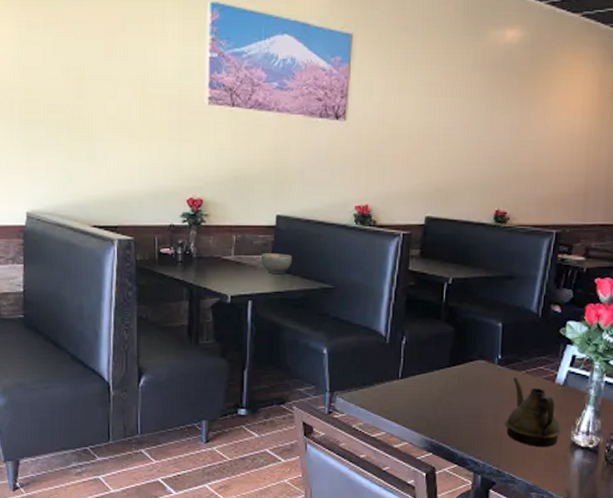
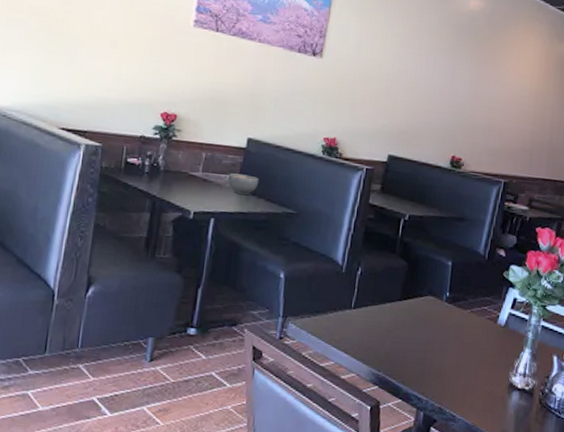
teapot: present [505,377,561,446] -> none [449,315,500,386]

